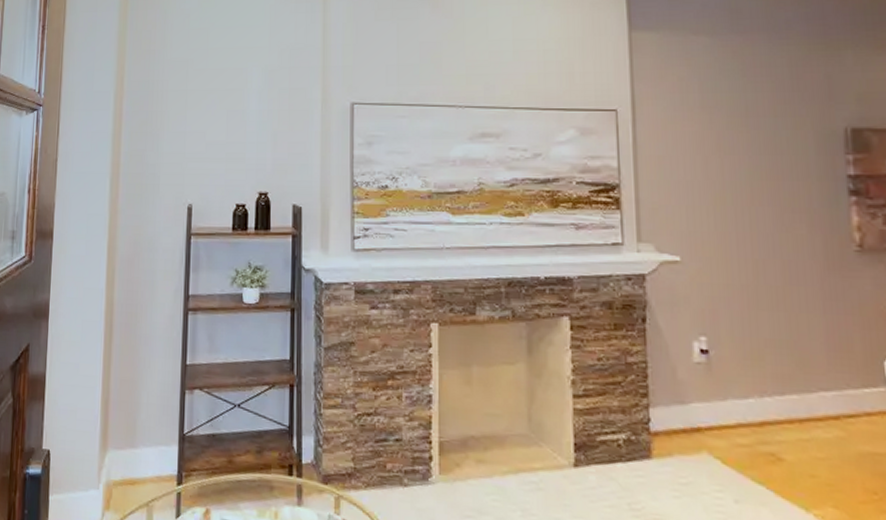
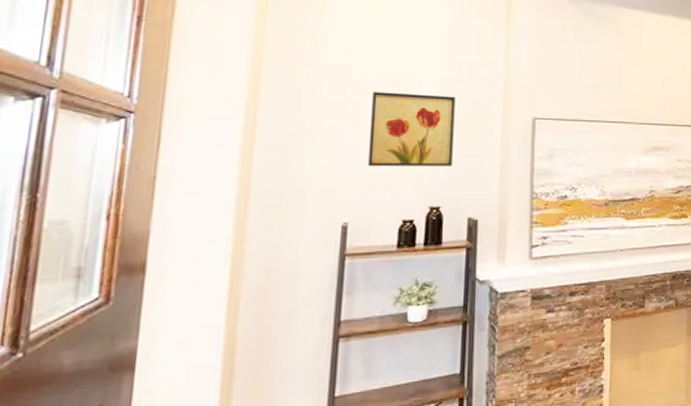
wall art: none [207,81,278,153] -> present [368,92,455,167]

